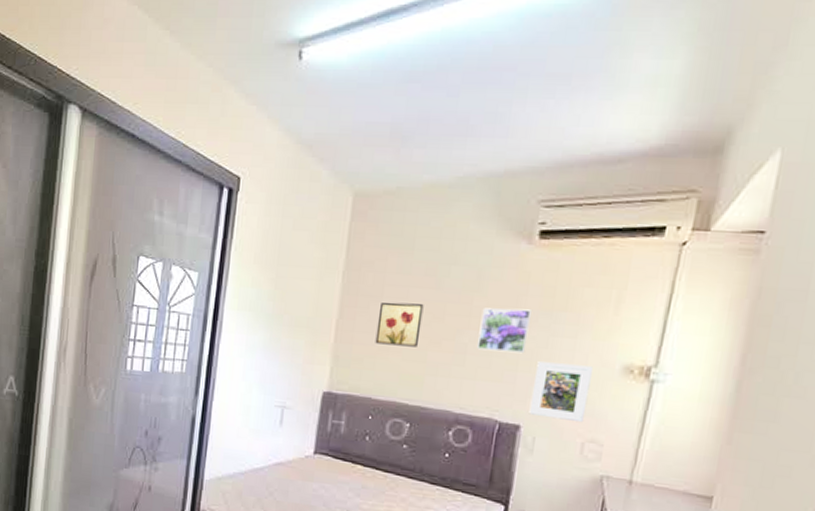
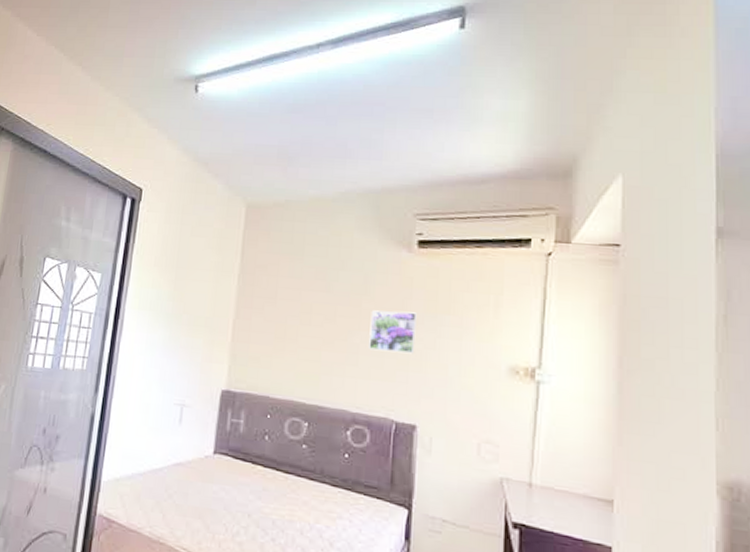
wall art: present [375,302,424,347] -> none [271,303,316,347]
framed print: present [529,361,593,423] -> none [423,362,480,423]

